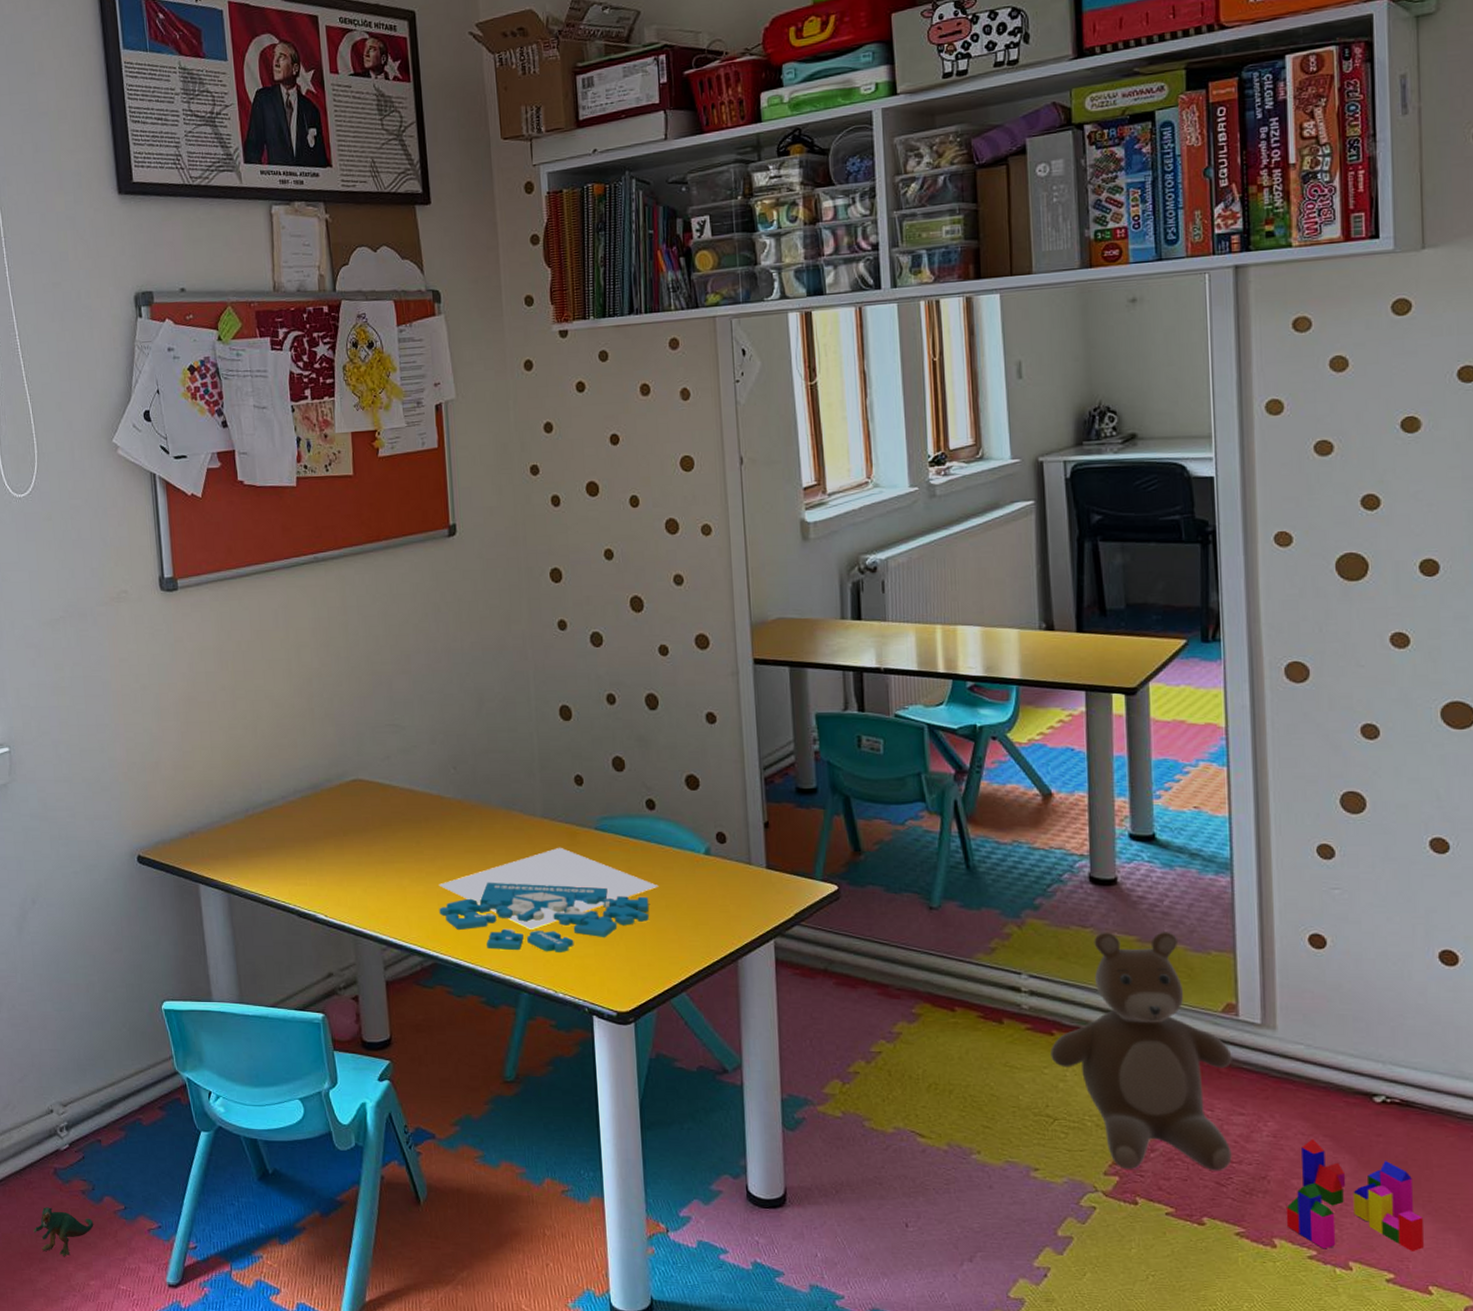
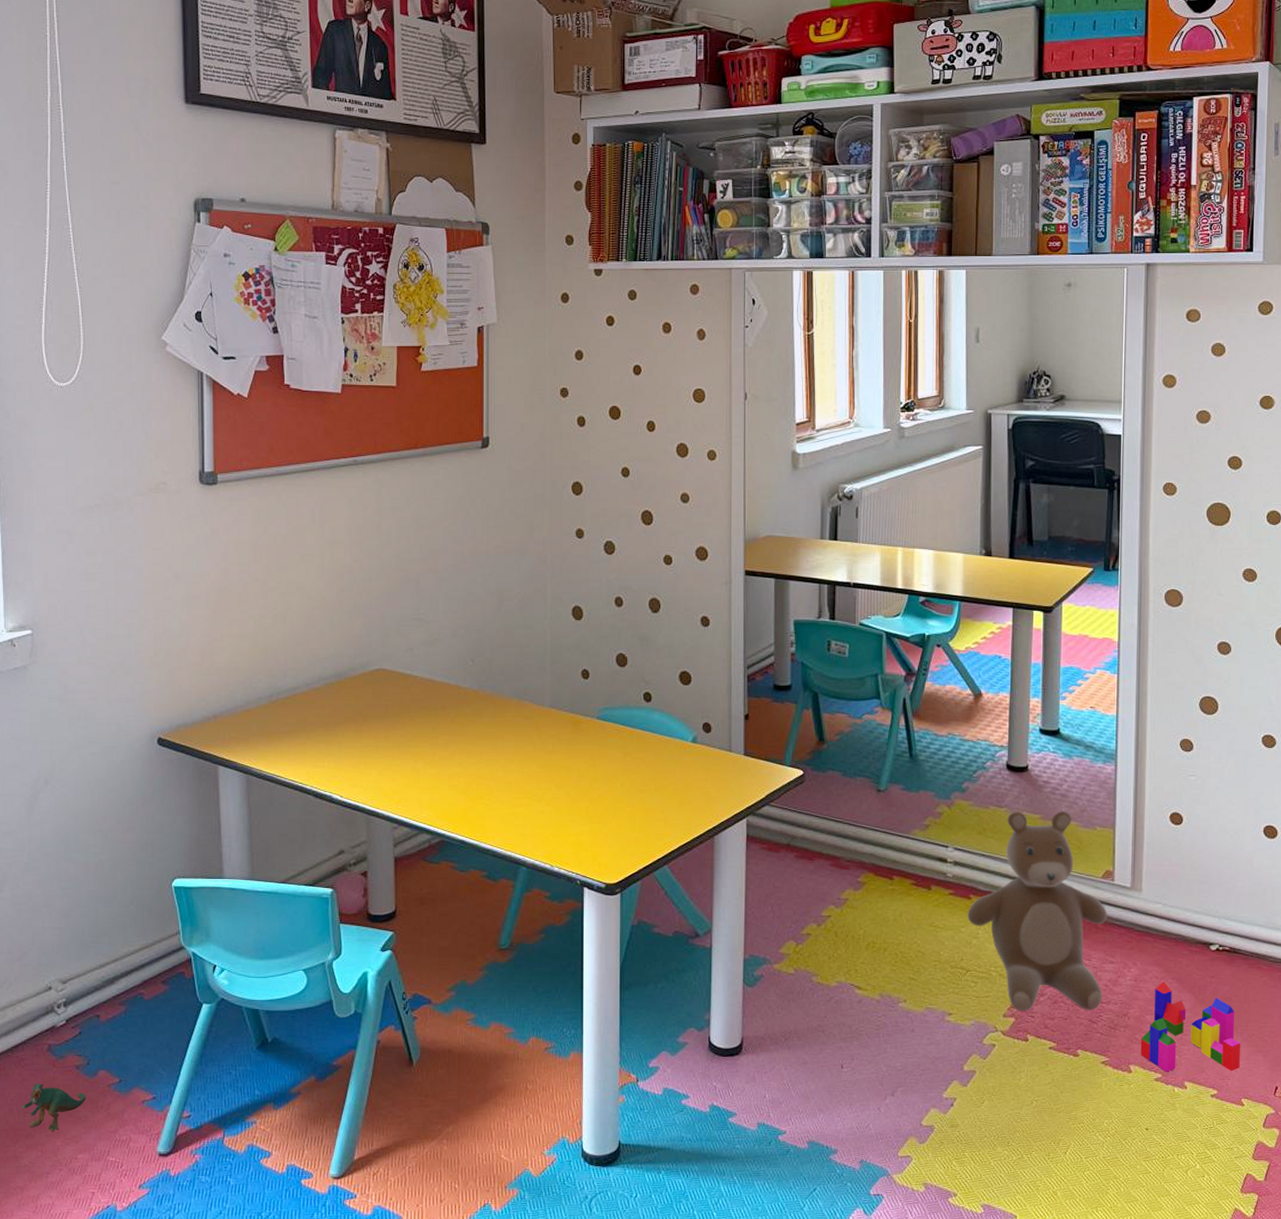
paper sheet: present [439,847,659,929] -> none [450,734,650,809]
puzzle: present [439,882,649,952] -> none [449,765,641,830]

